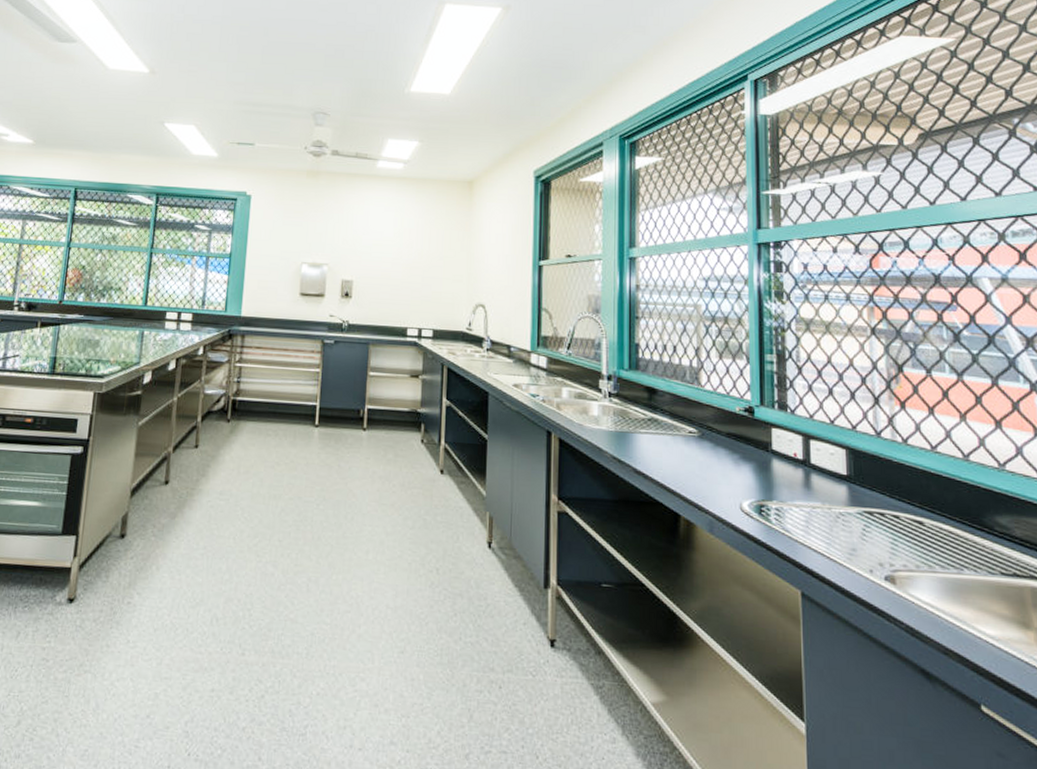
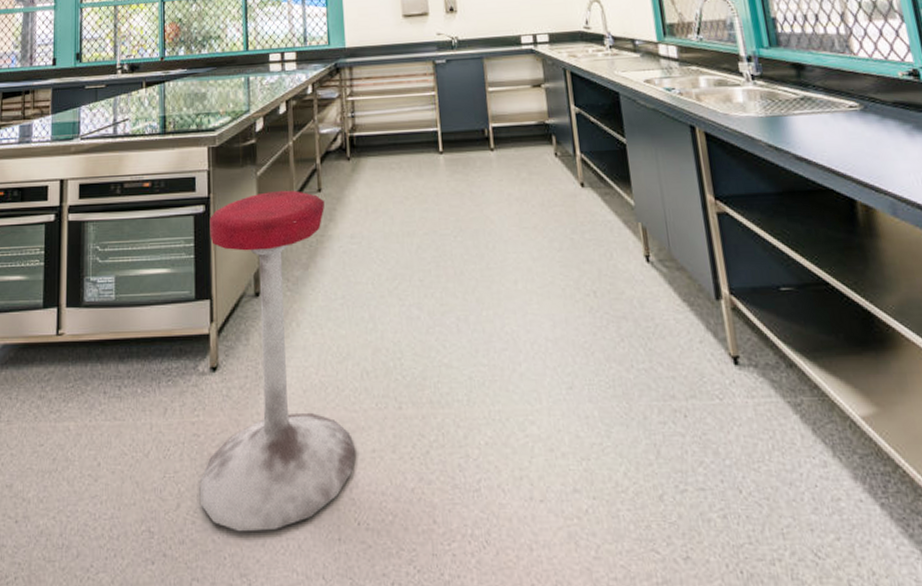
stool: none [41,441,201,753] -> present [200,190,355,532]

